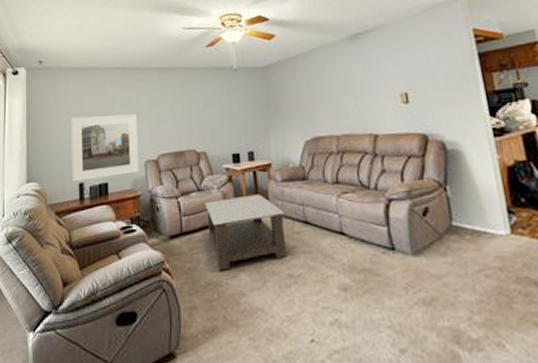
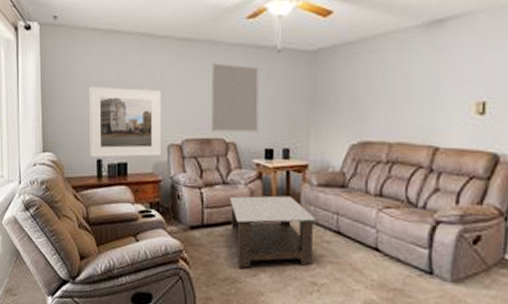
home mirror: none [180,84,226,145] -> present [212,63,260,133]

